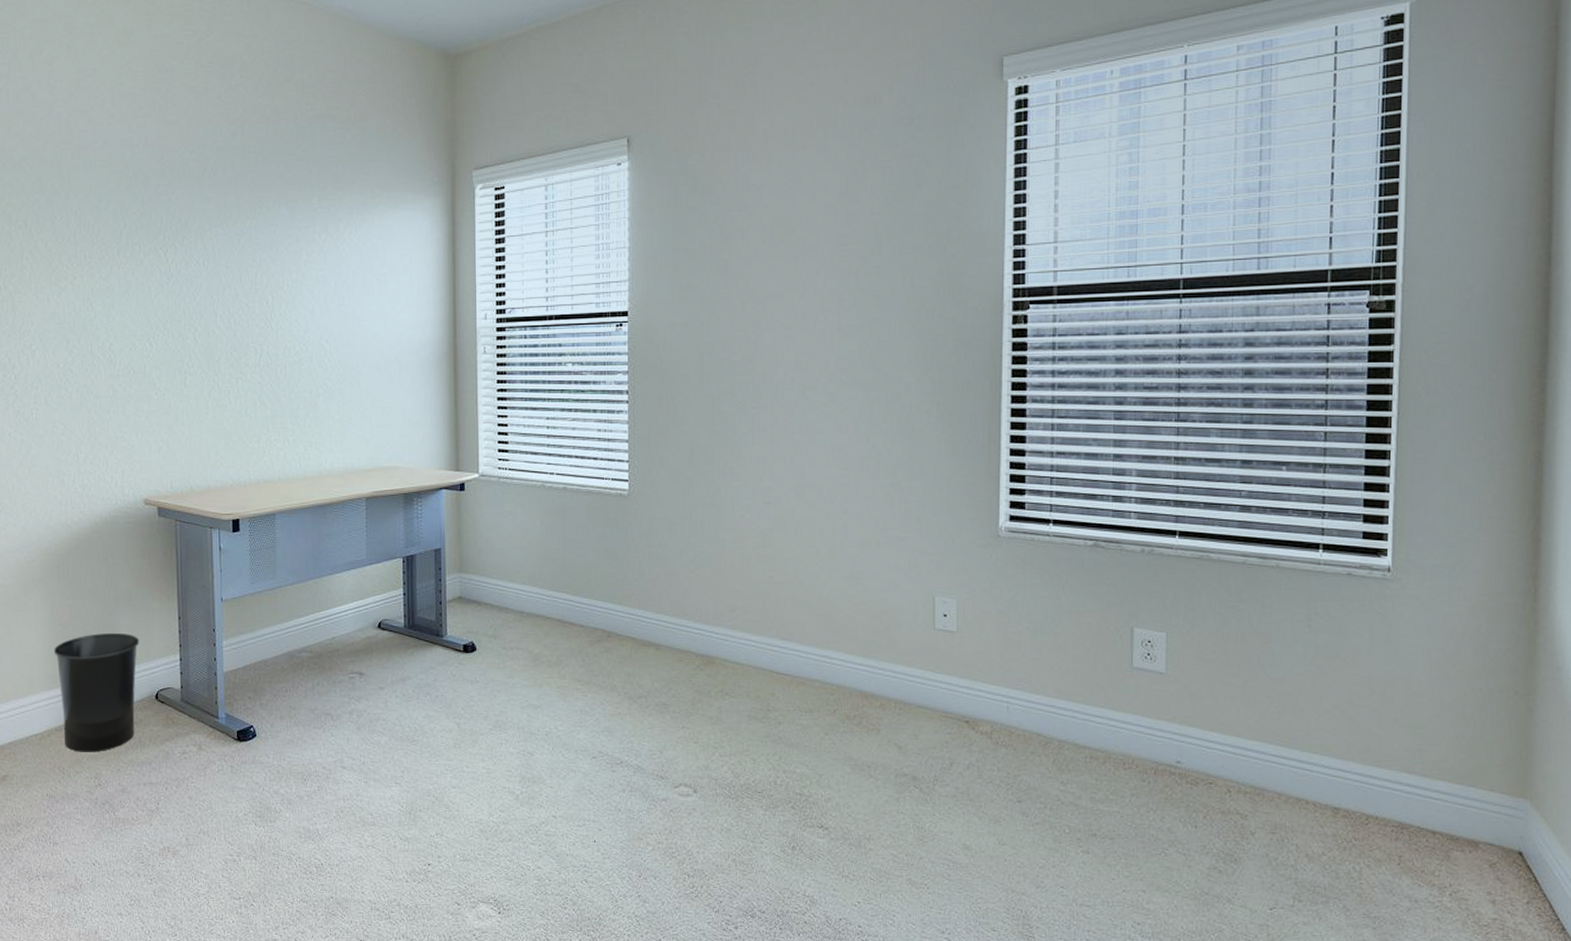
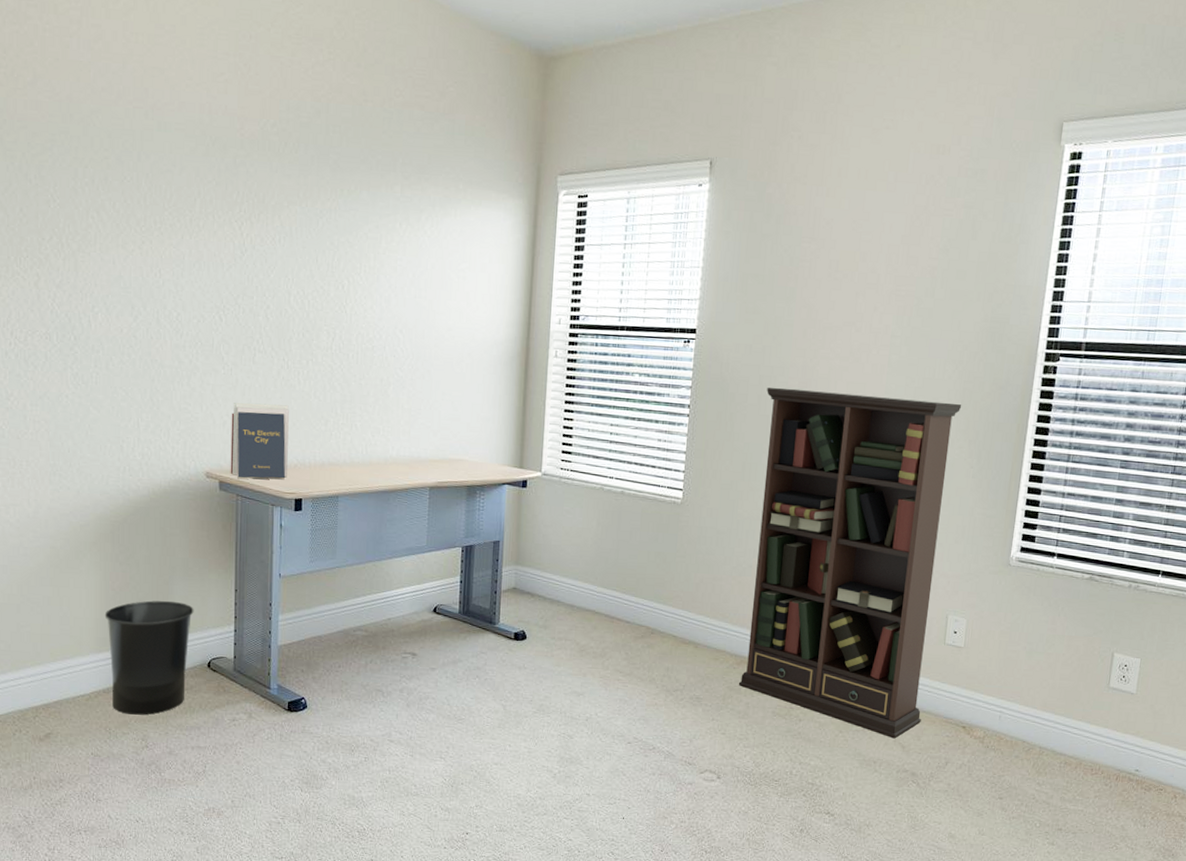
books: none [166,426,223,504] -> present [230,402,289,480]
bookcase: none [708,364,925,739] -> present [739,387,962,739]

